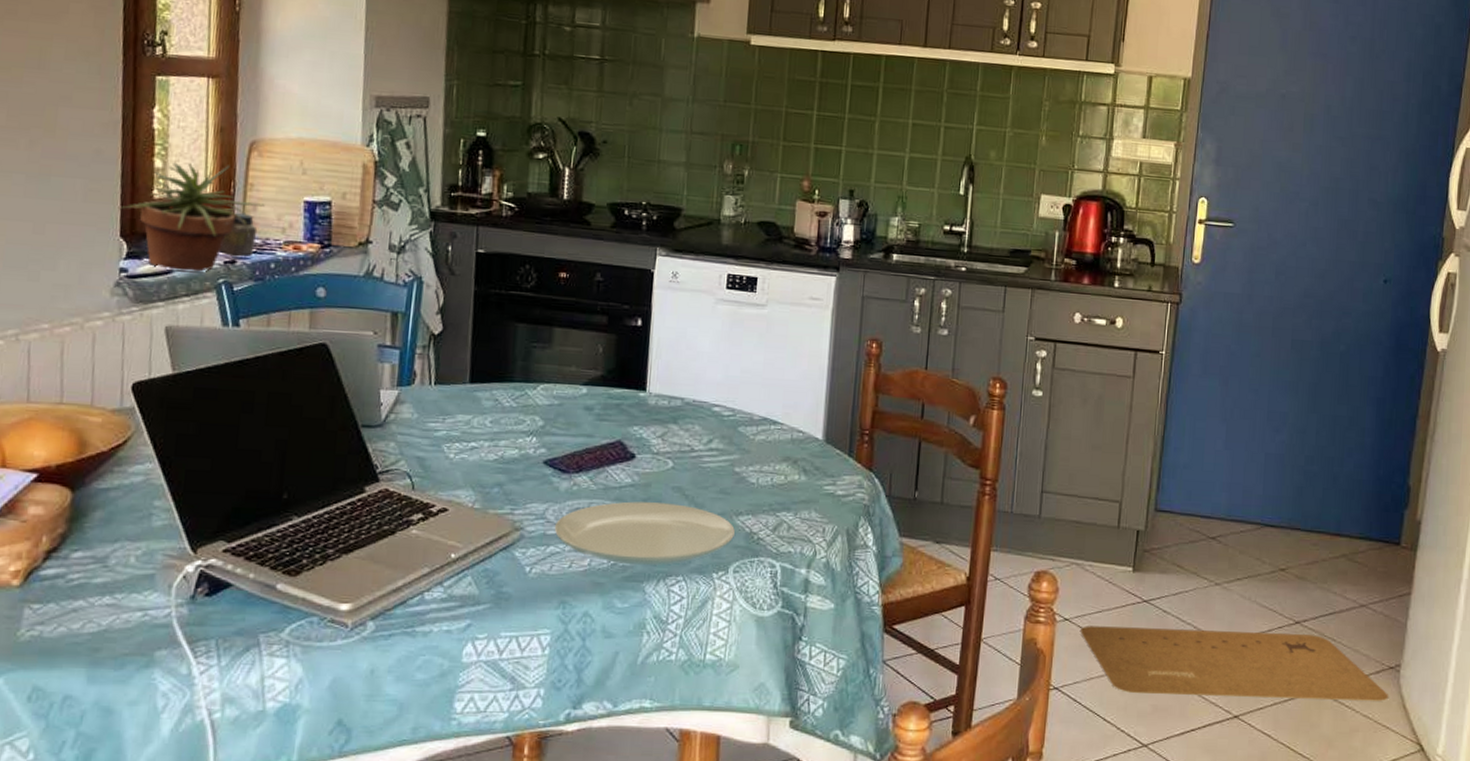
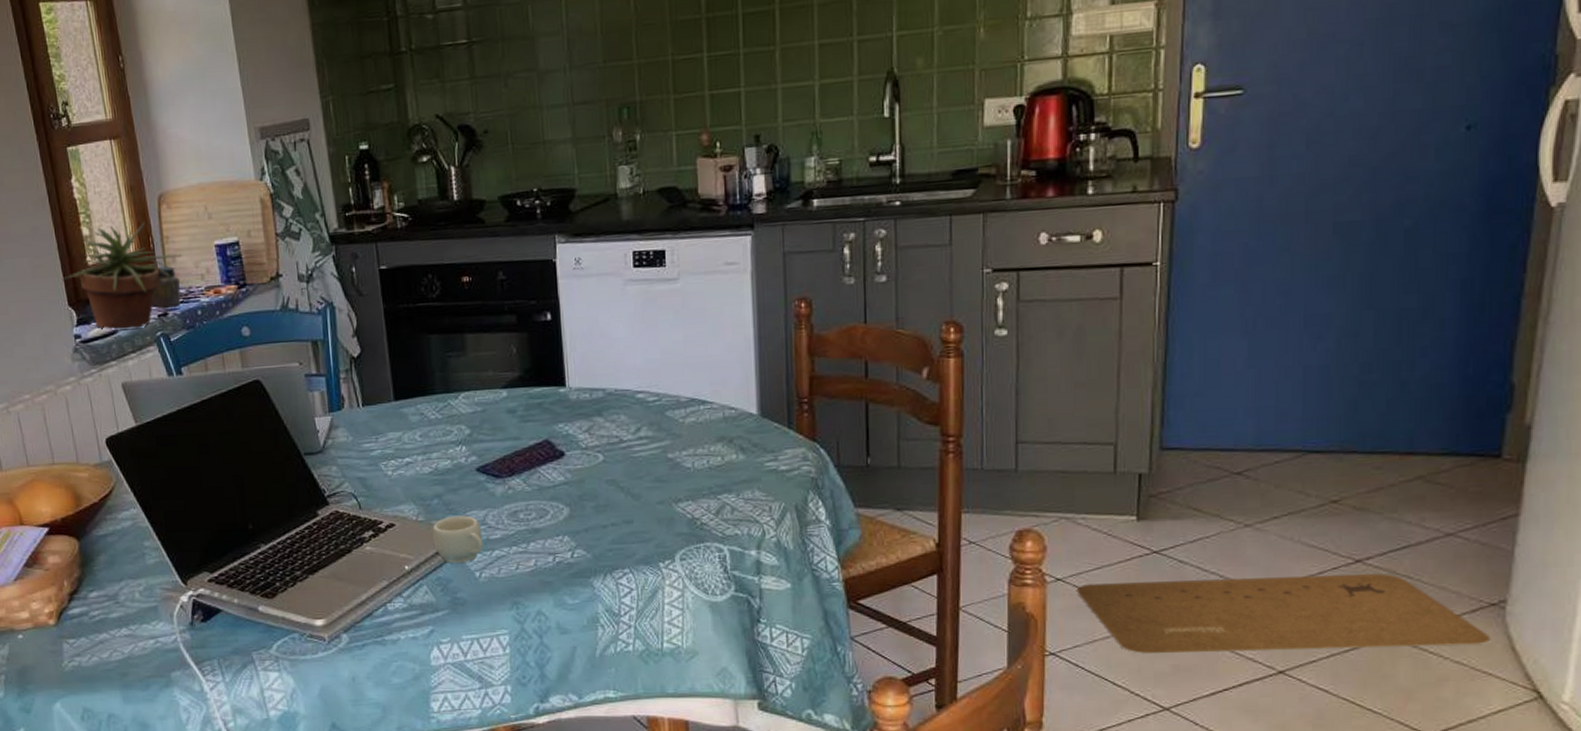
cup: none [486,506,540,557] -> present [432,515,483,564]
plate: present [554,501,735,565] -> none [496,497,676,561]

